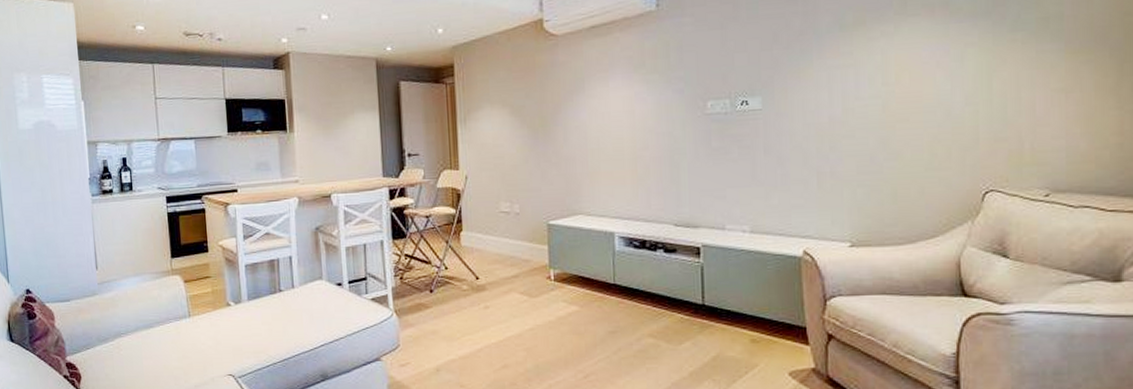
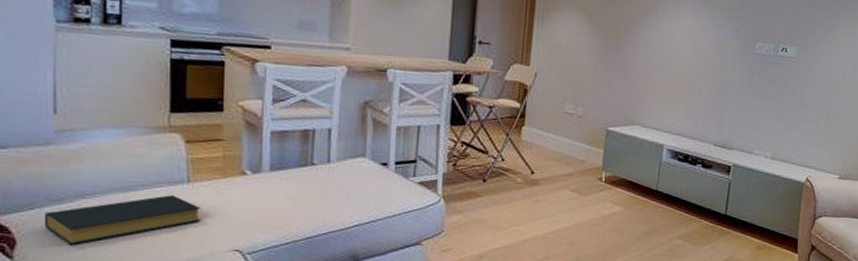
hardback book: none [96,329,201,377] -> present [43,195,202,246]

